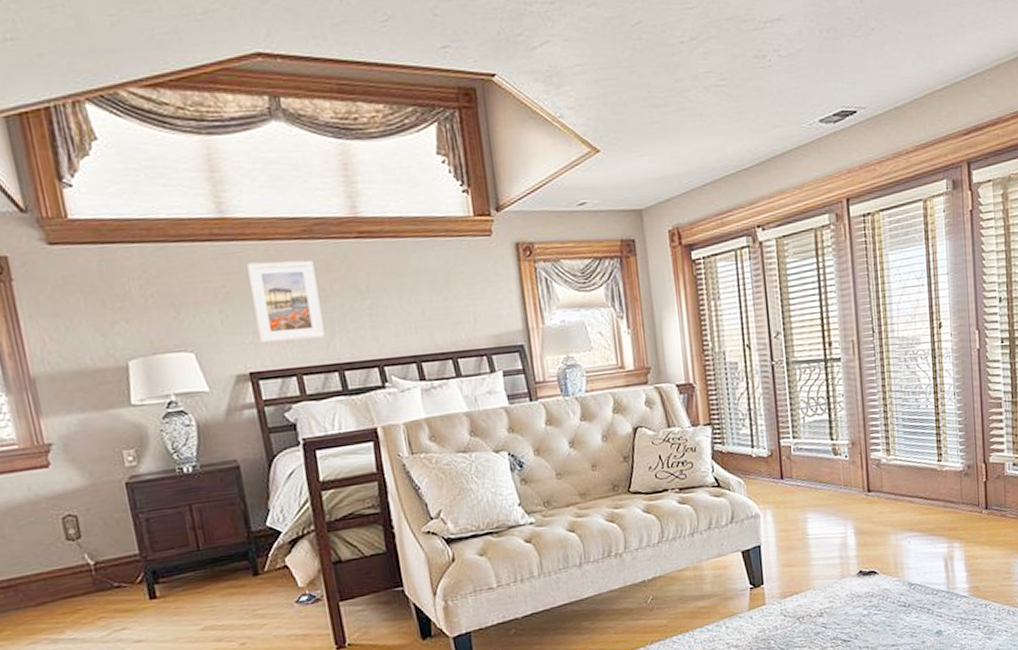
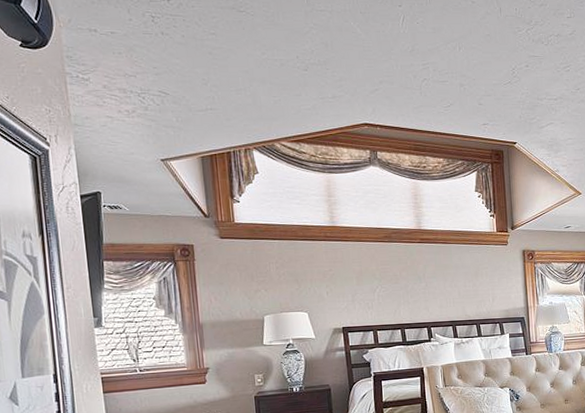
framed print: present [247,260,325,343] -> none [347,255,394,308]

